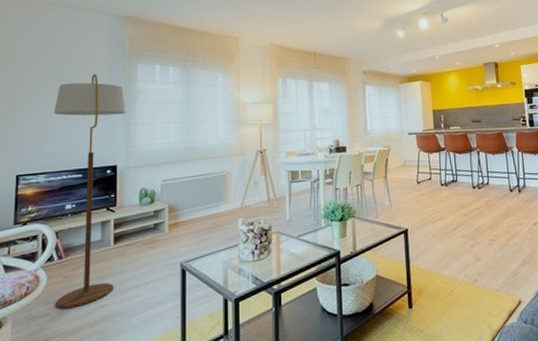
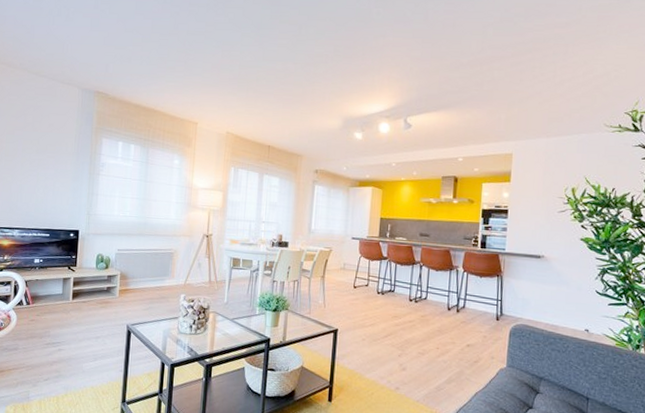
floor lamp: present [53,74,127,309] -> none [22,144,91,347]

